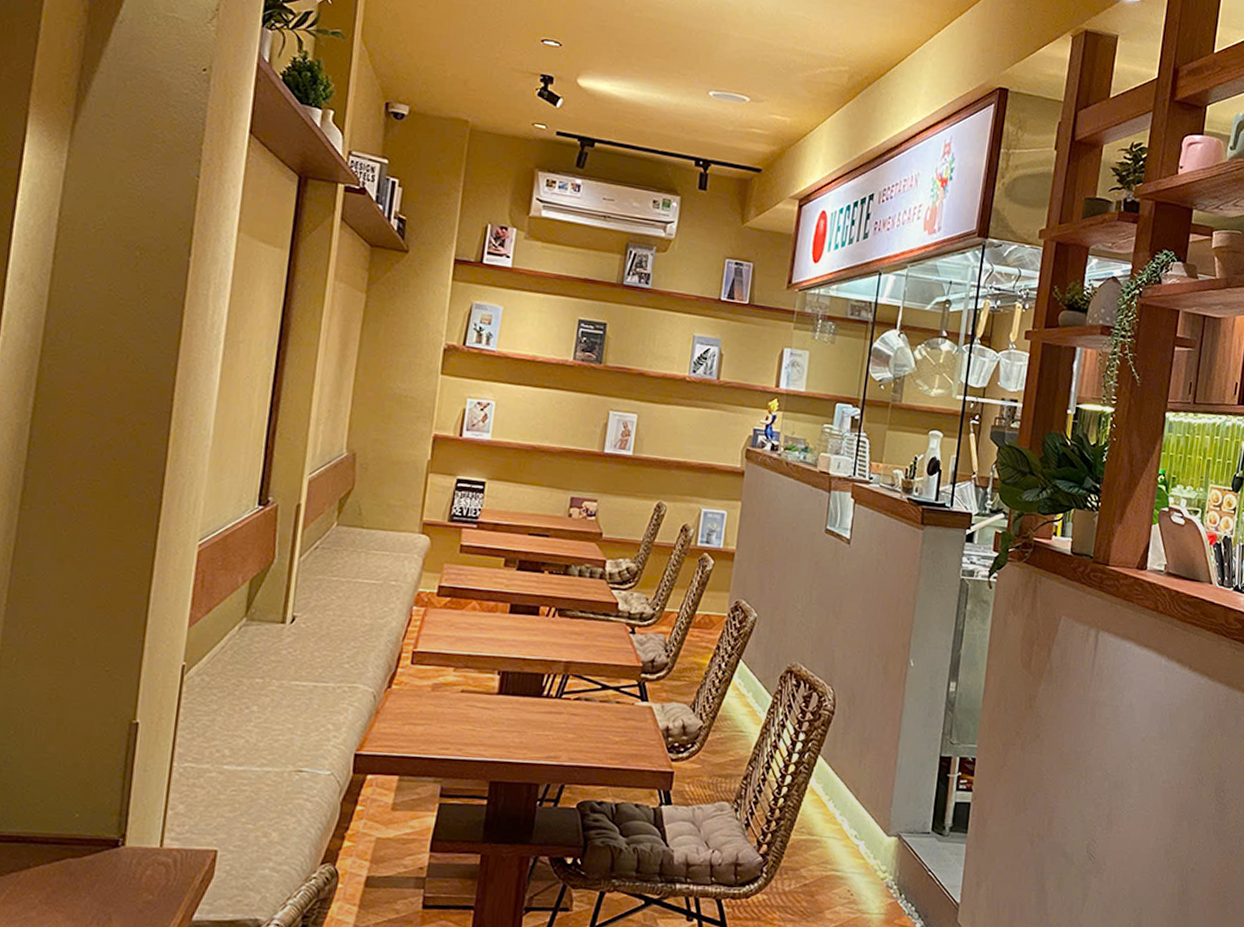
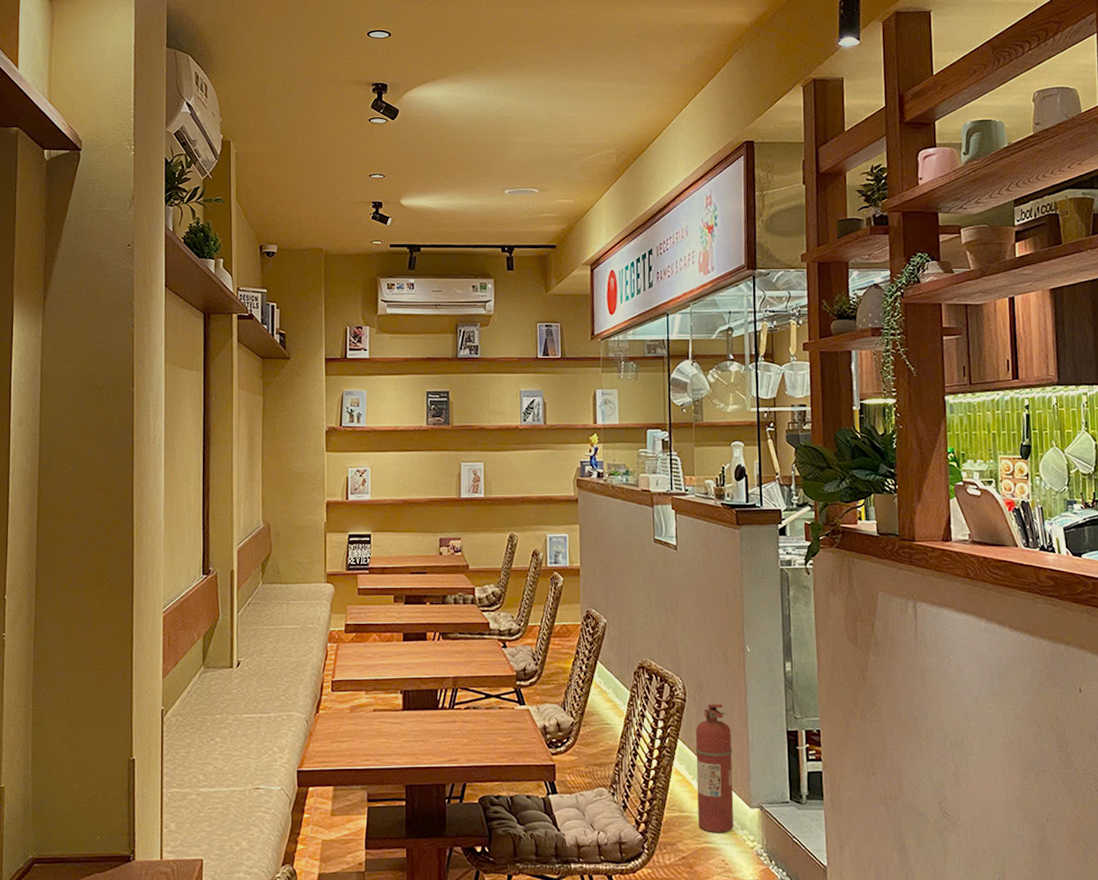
fire extinguisher: none [827,719,879,861] -> present [695,704,734,833]

